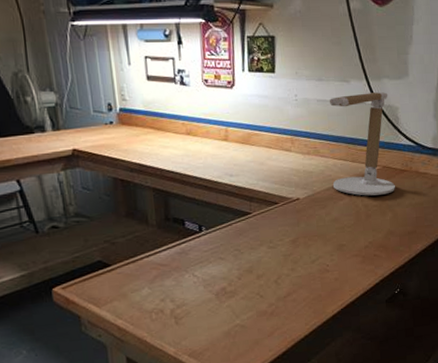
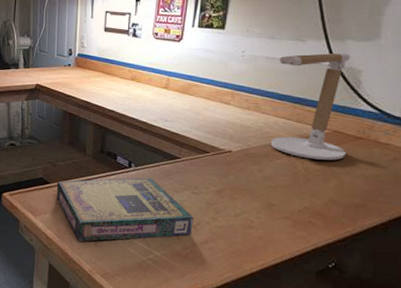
video game box: none [119,240,274,325] -> present [56,178,194,242]

